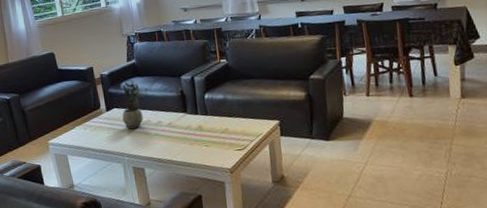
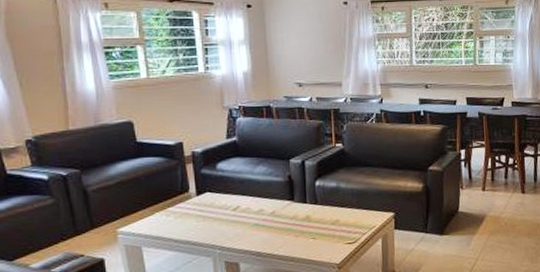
potted plant: present [119,80,148,129] -> none [214,160,250,218]

